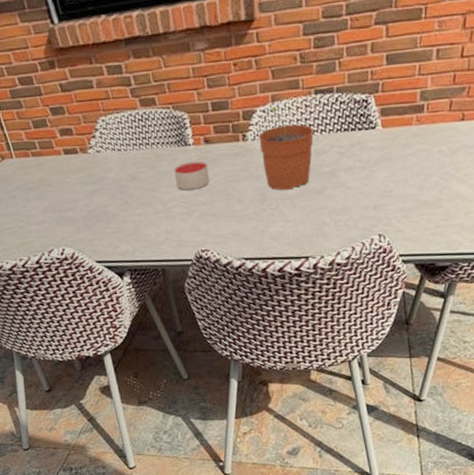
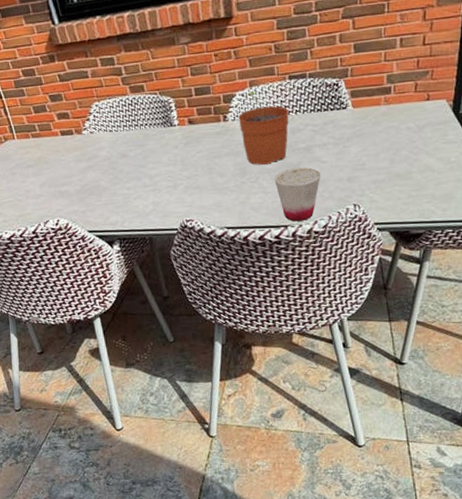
candle: present [174,160,210,190] -> none [161,139,194,166]
cup: none [296,193,345,252] -> present [274,167,321,221]

